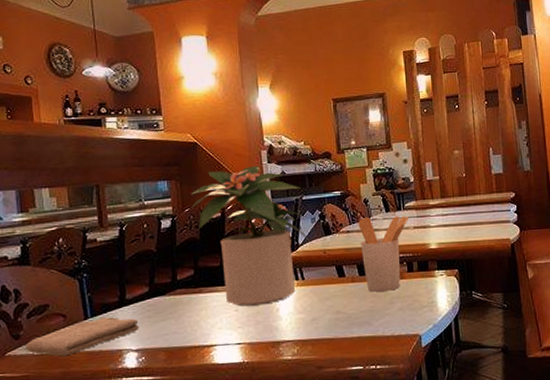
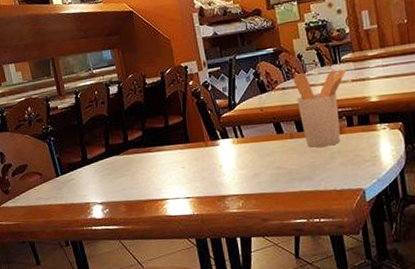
washcloth: present [26,317,139,357] -> none [14,174,101,208]
potted plant: present [191,165,313,307] -> none [132,28,249,164]

